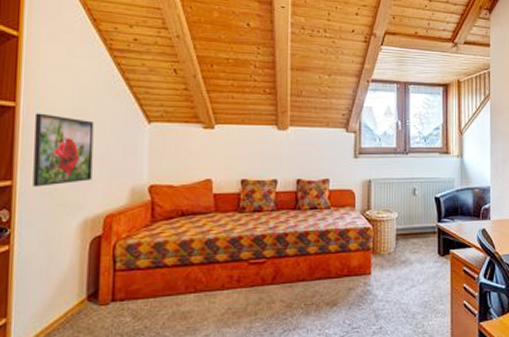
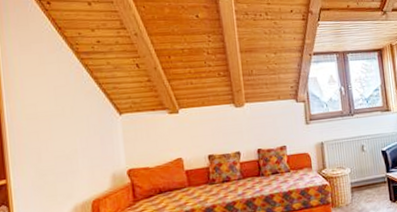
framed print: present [33,113,94,187] -> none [18,116,76,183]

